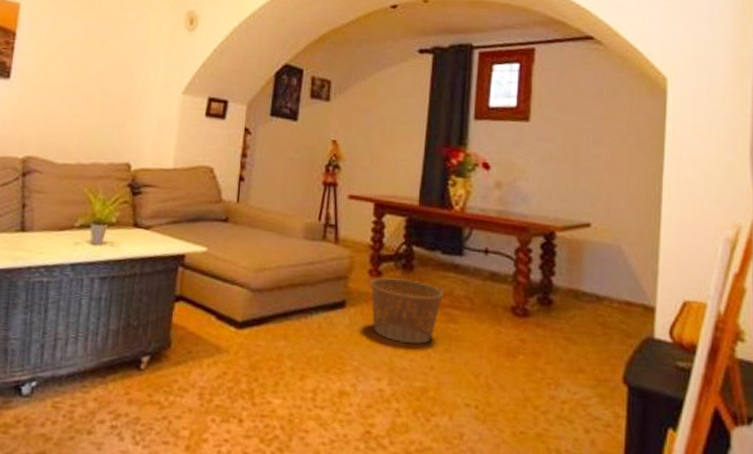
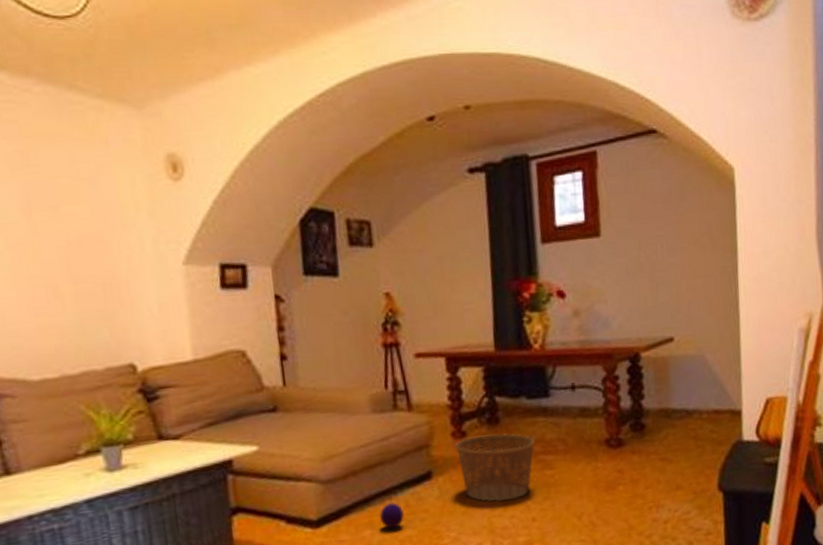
toy ball: none [294,321,315,346] -> present [380,502,404,529]

